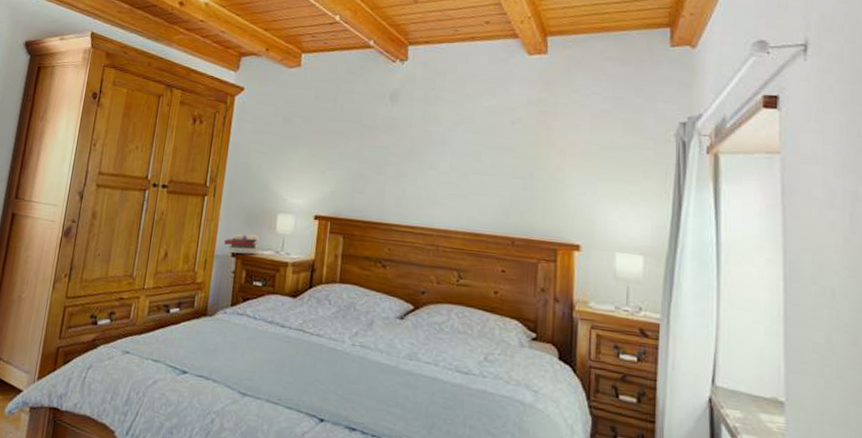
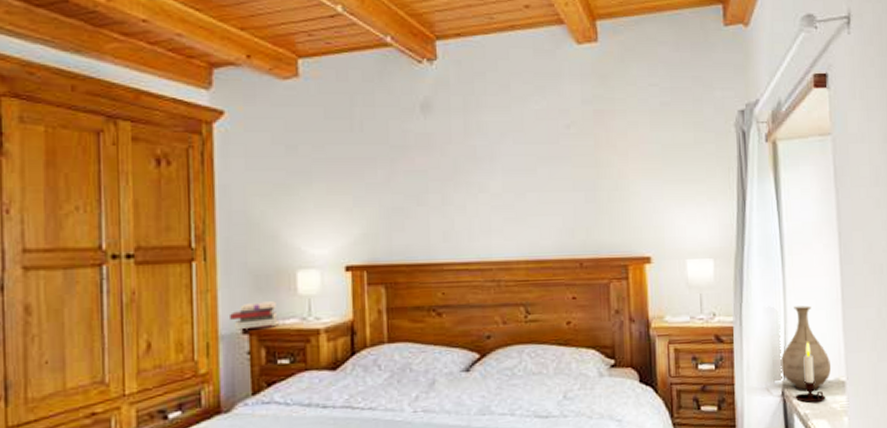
vase: none [709,315,768,407] -> present [780,305,832,392]
candle: none [725,353,759,419] -> present [796,342,825,403]

